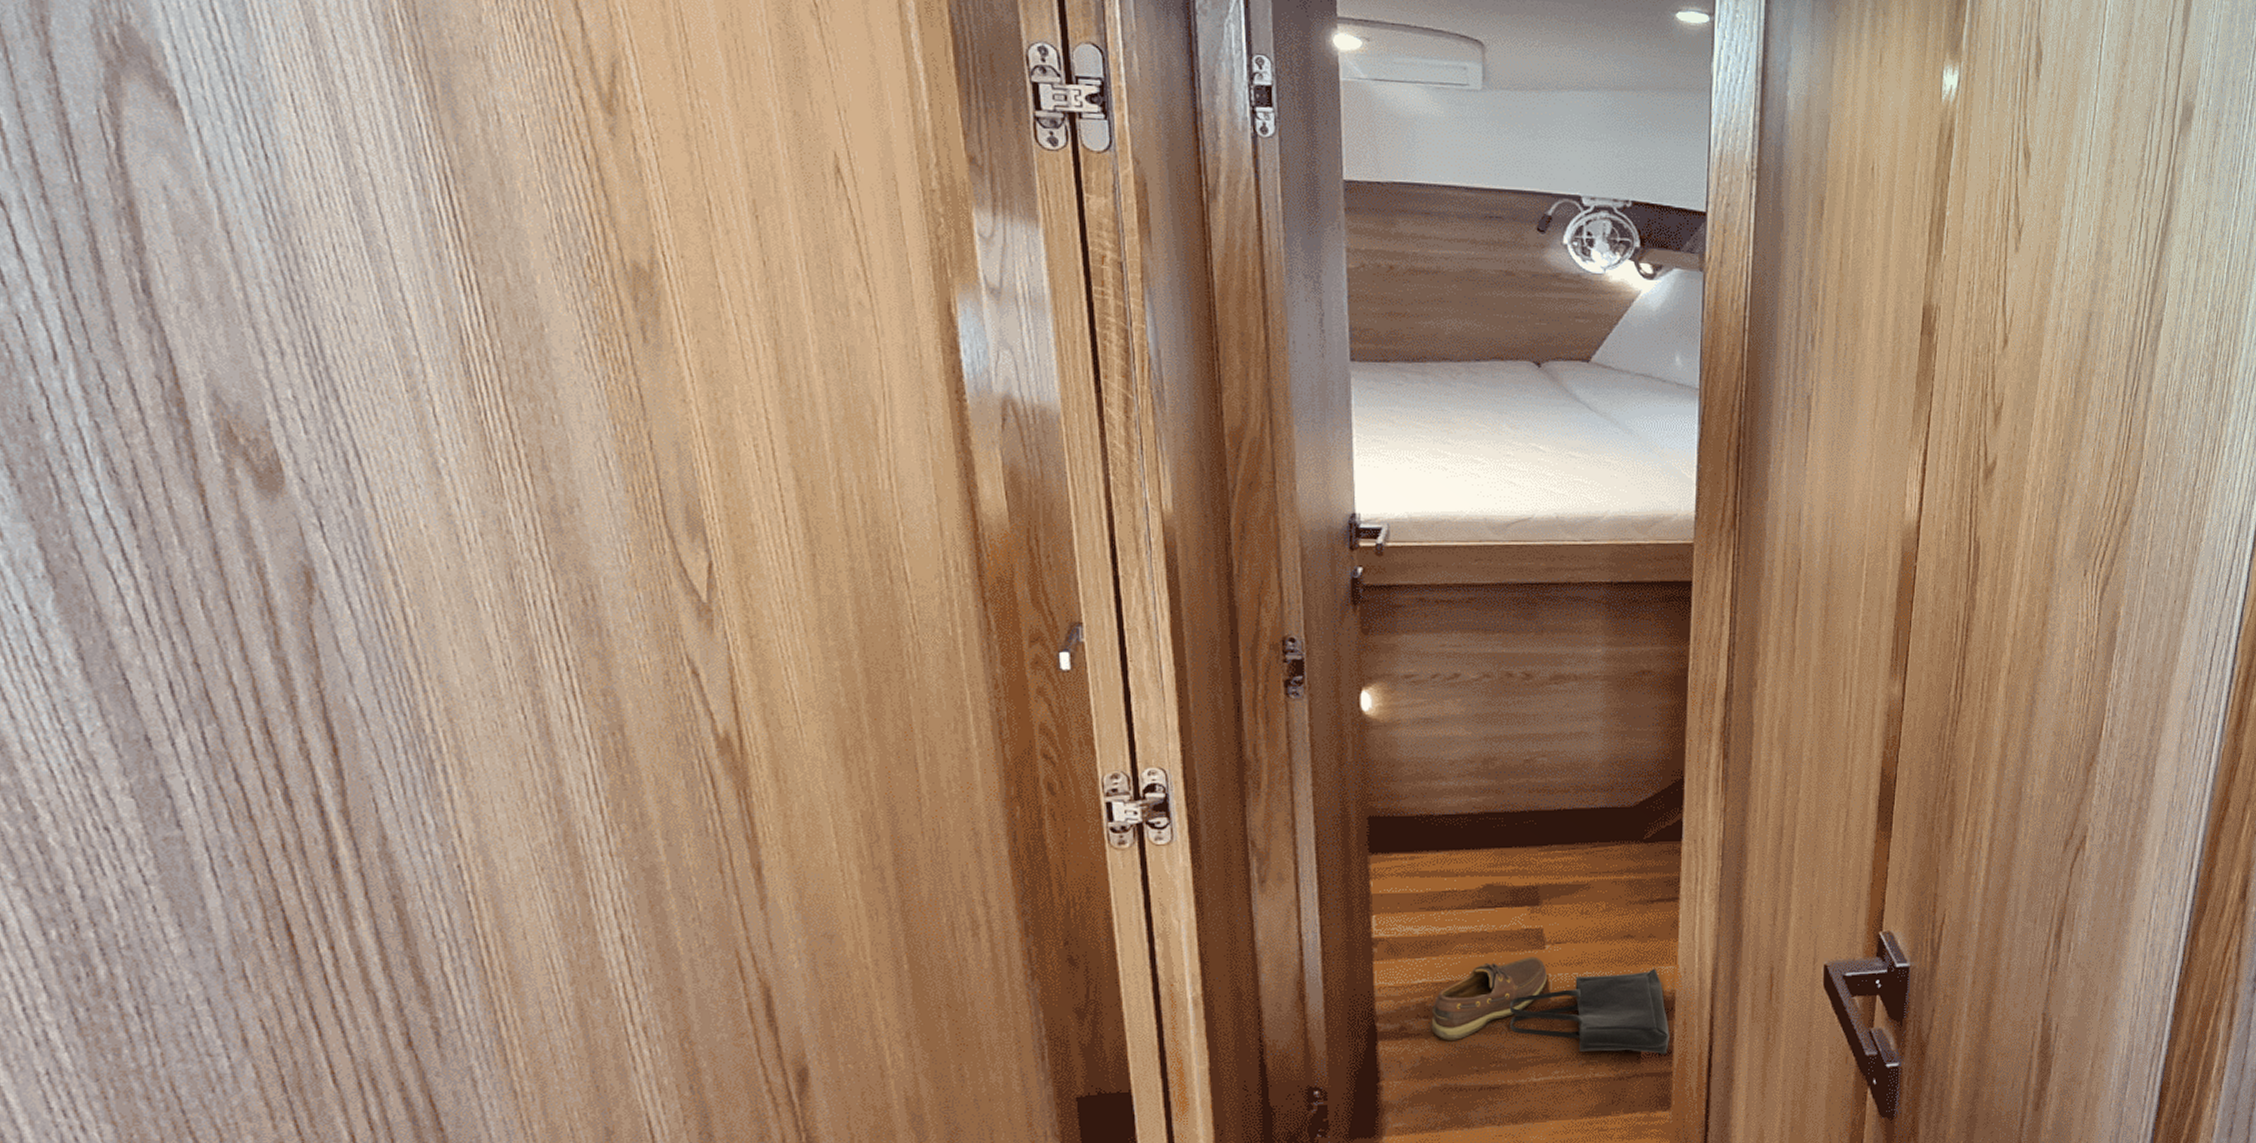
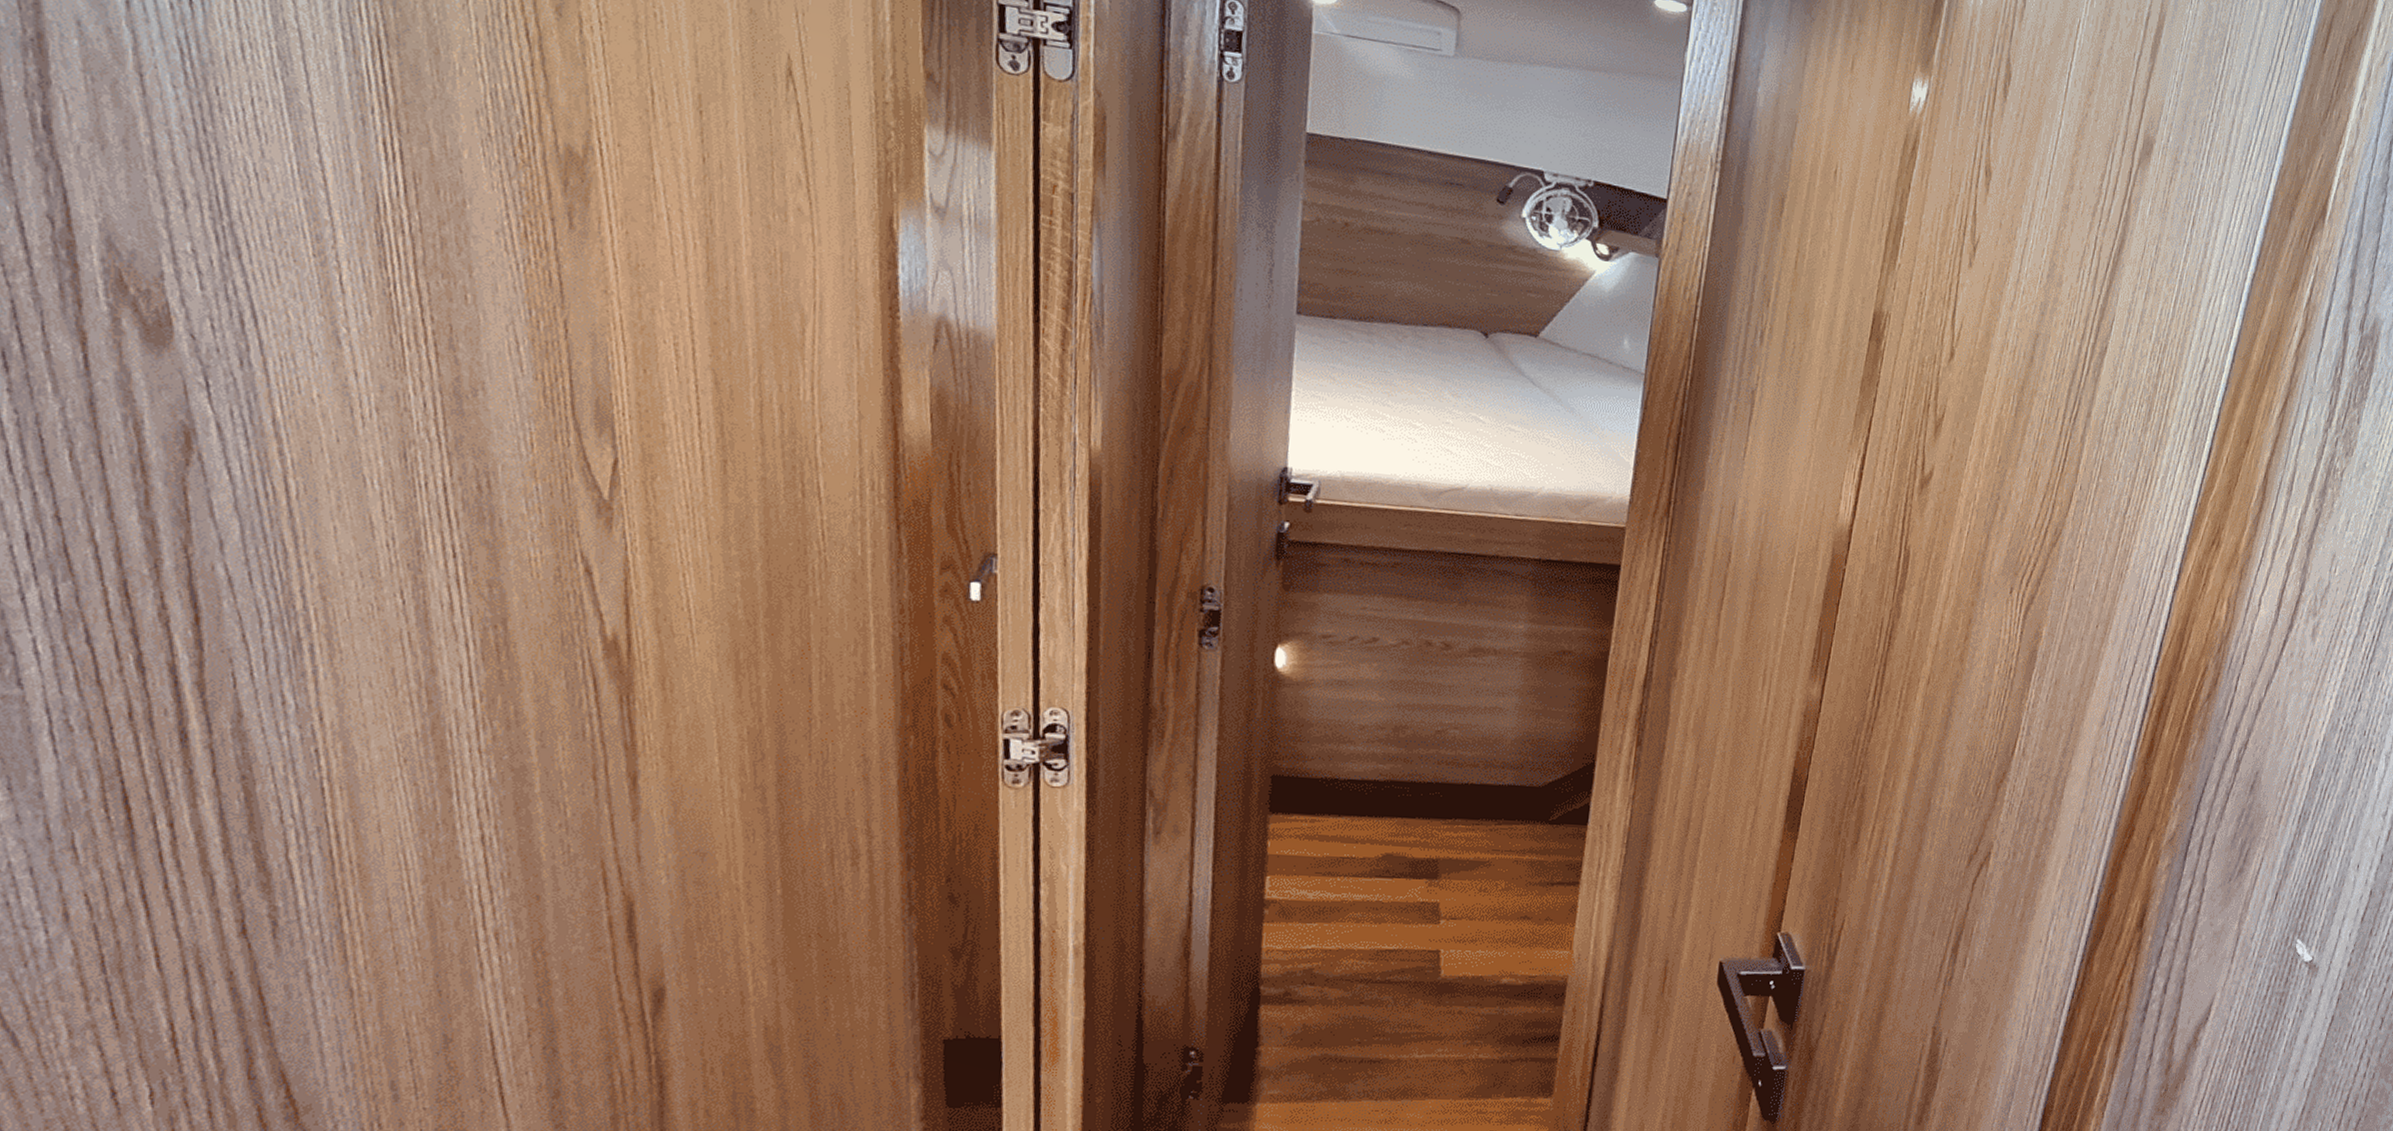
boat shoe: present [1431,957,1547,1040] -> none [1316,930,1440,1010]
tote bag: present [1509,968,1670,1055] -> none [1397,952,1558,1041]

